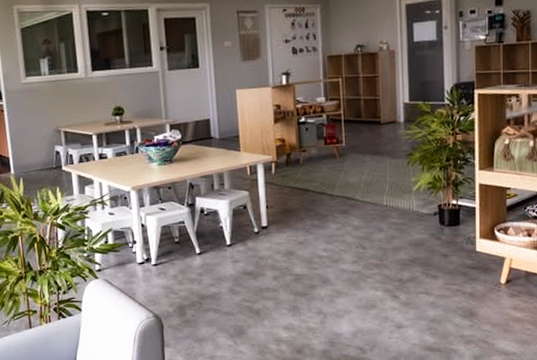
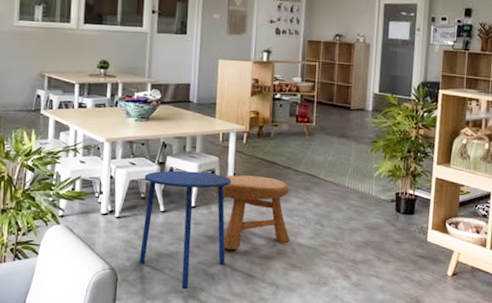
side table: none [176,208,269,329] -> present [139,170,231,290]
stool: none [248,205,332,284] -> present [214,175,290,250]

